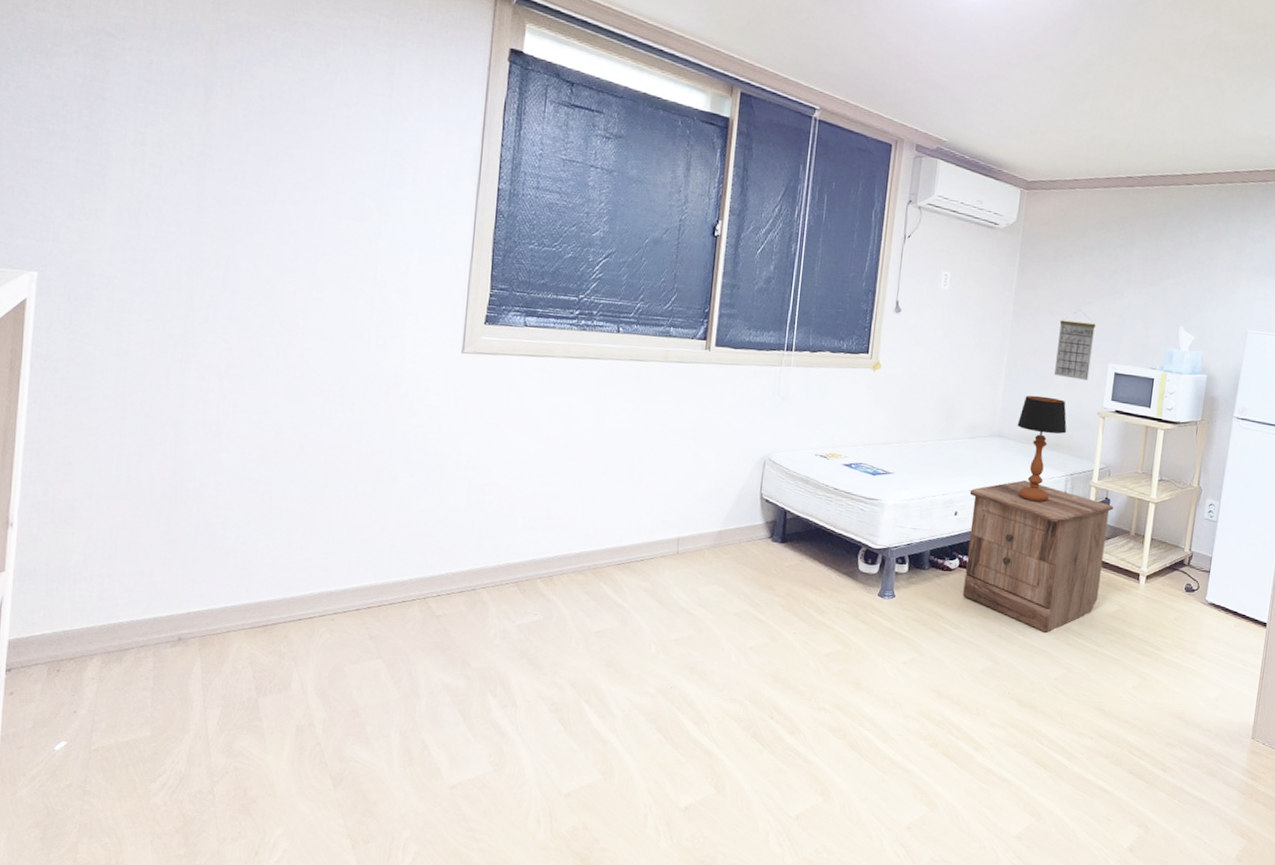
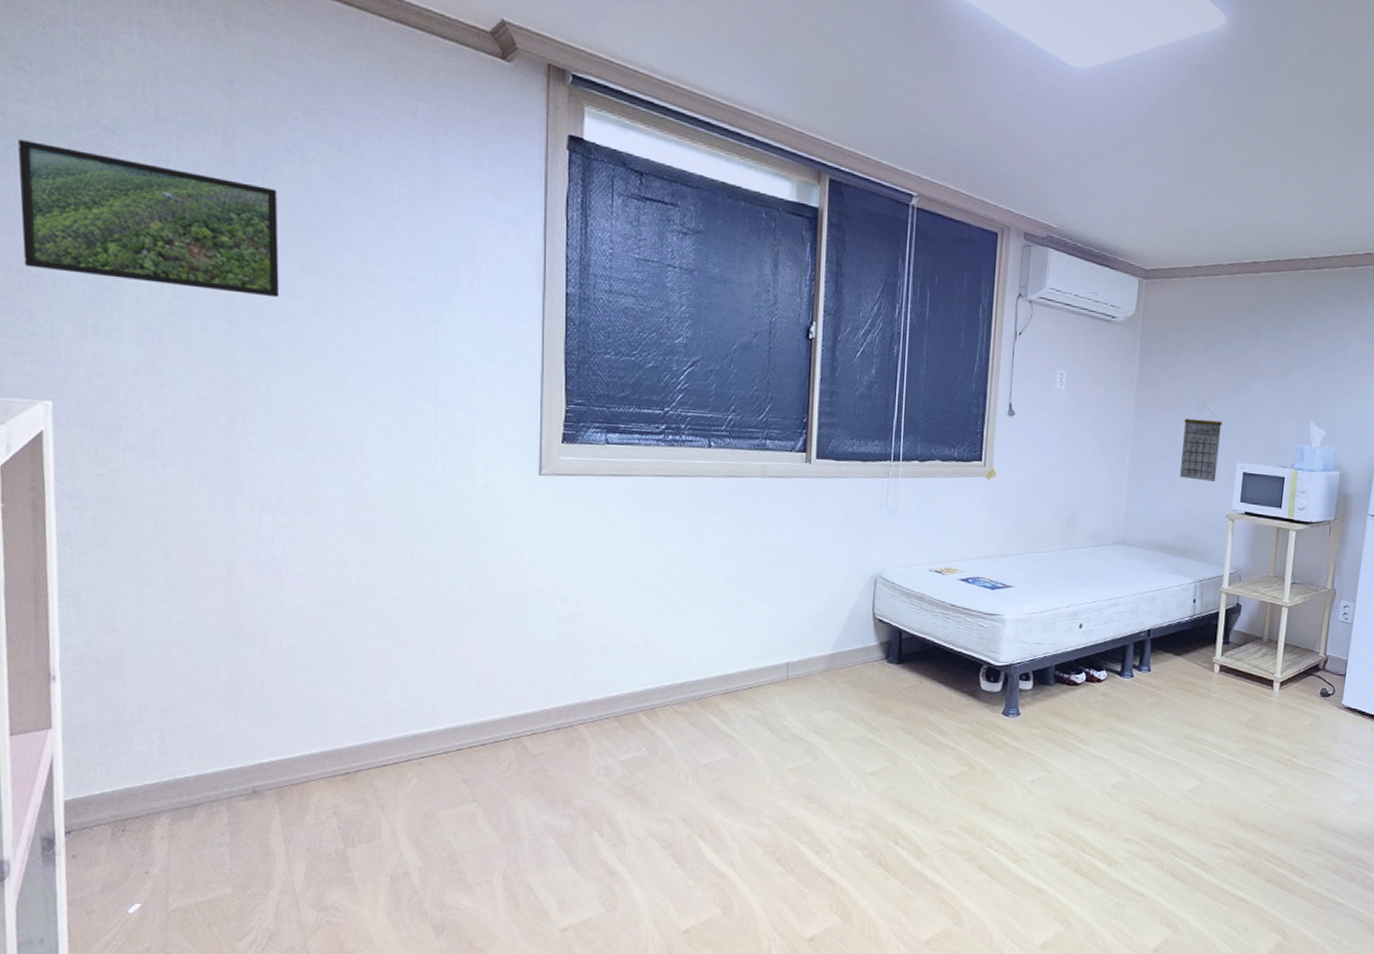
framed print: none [27,41,251,186] -> present [18,138,280,298]
nightstand: present [963,480,1114,633] -> none [1091,589,1246,744]
table lamp: present [1017,395,1067,503] -> none [1142,499,1195,611]

